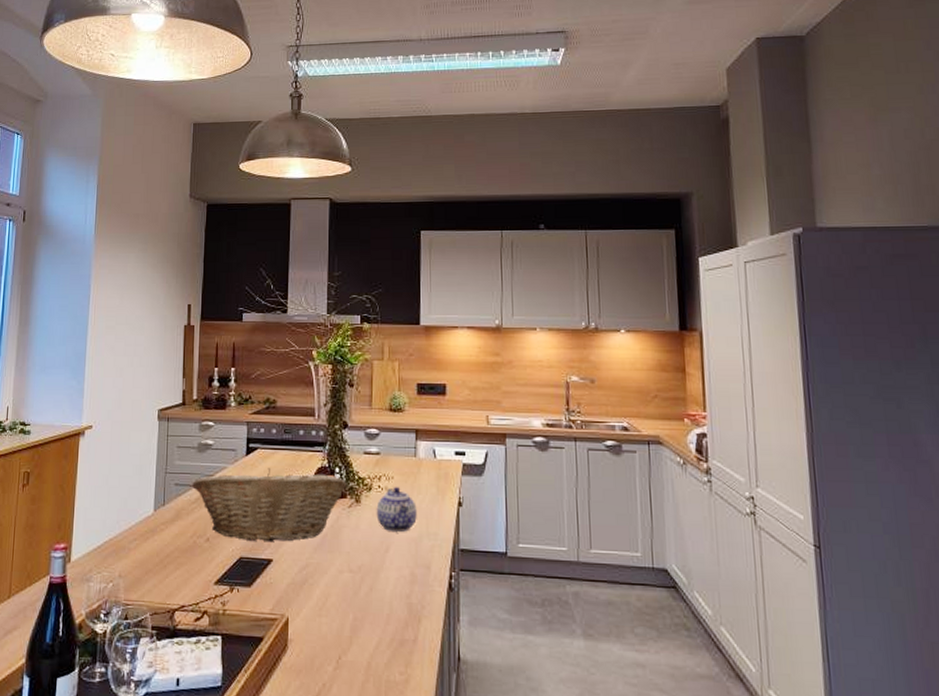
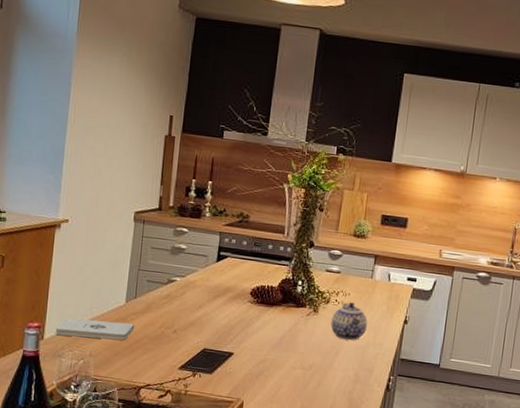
notepad: none [82,534,165,556] -> present [55,317,135,340]
fruit basket: present [192,468,347,543] -> none [163,275,308,339]

